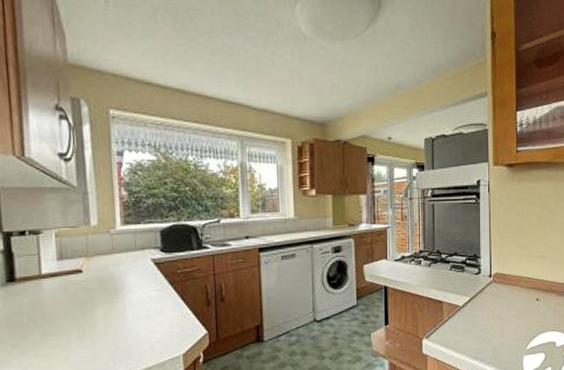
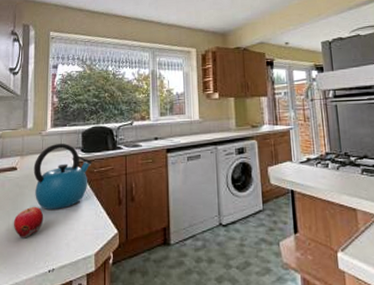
apple: none [84,310,122,344] -> present [13,206,44,239]
kettle: none [103,242,175,313] -> present [33,143,92,210]

